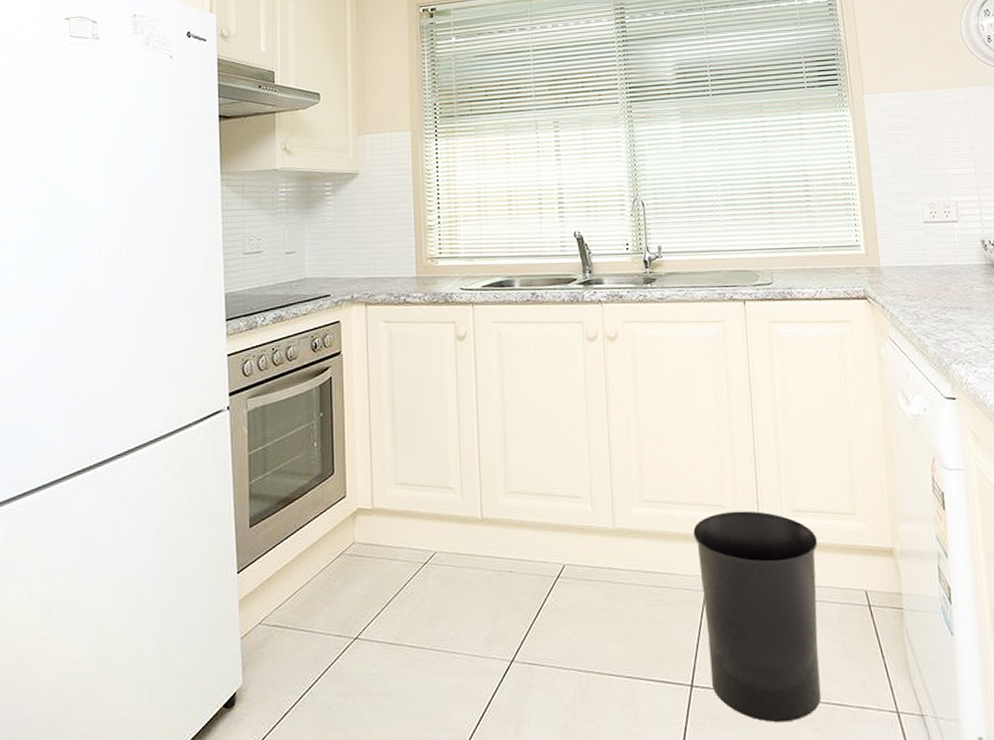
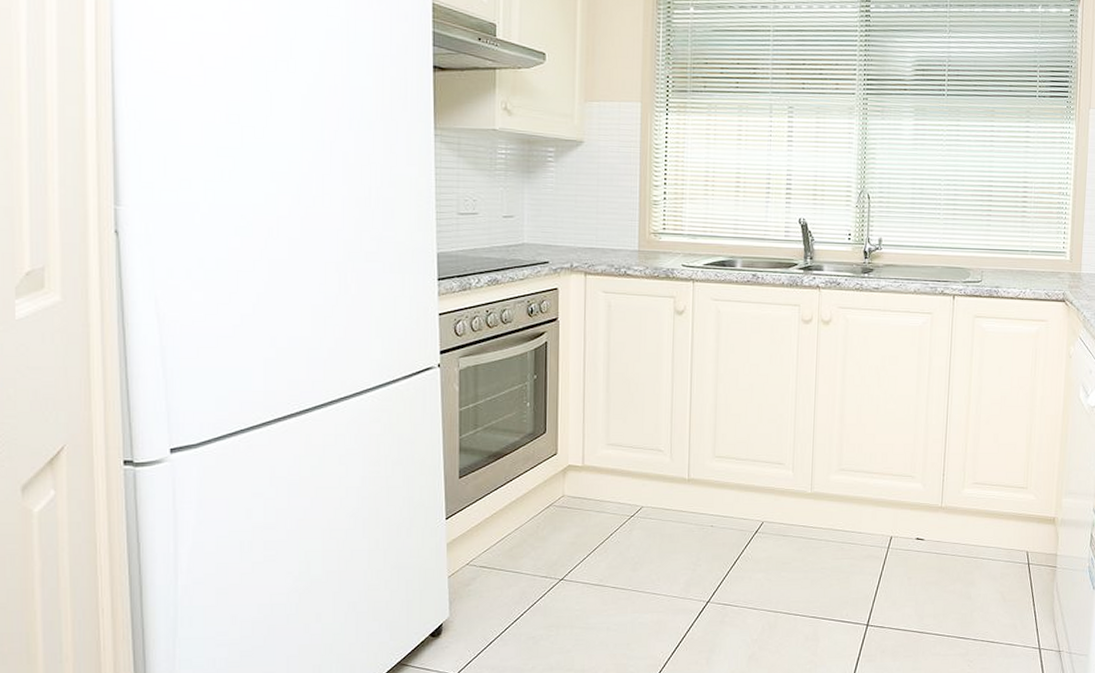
waste bin: present [693,510,821,723] -> none [883,481,992,656]

